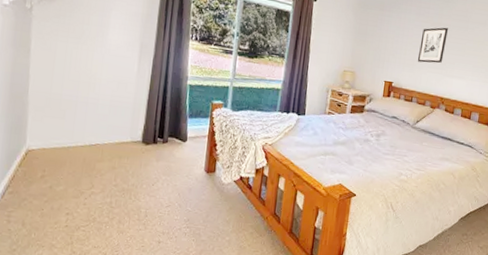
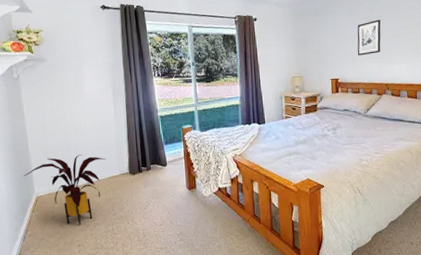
house plant: none [15,107,118,190] -> present [23,155,106,225]

